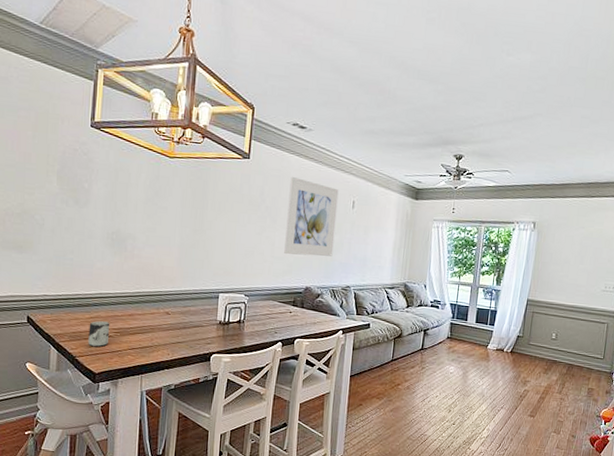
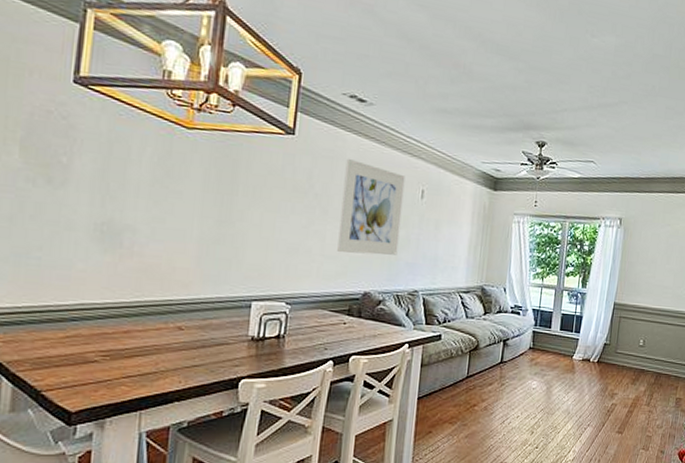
cup: present [88,321,110,347] -> none [61,341,96,377]

